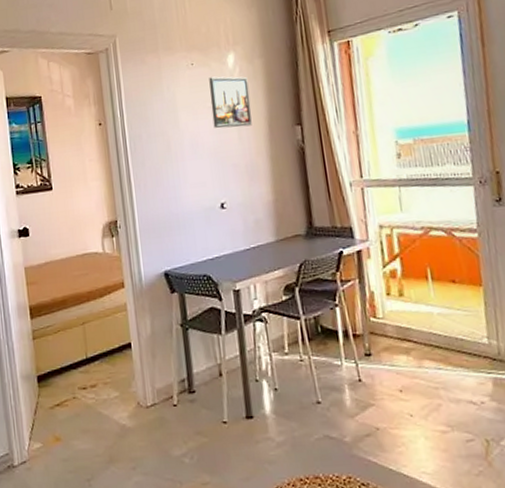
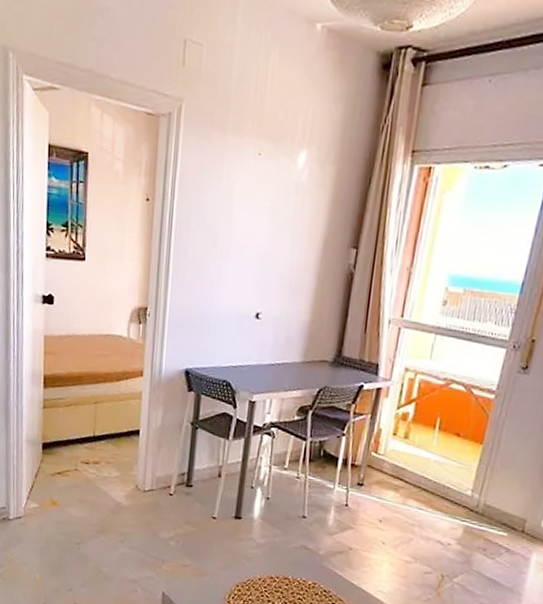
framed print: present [209,76,252,129] -> none [267,174,315,238]

